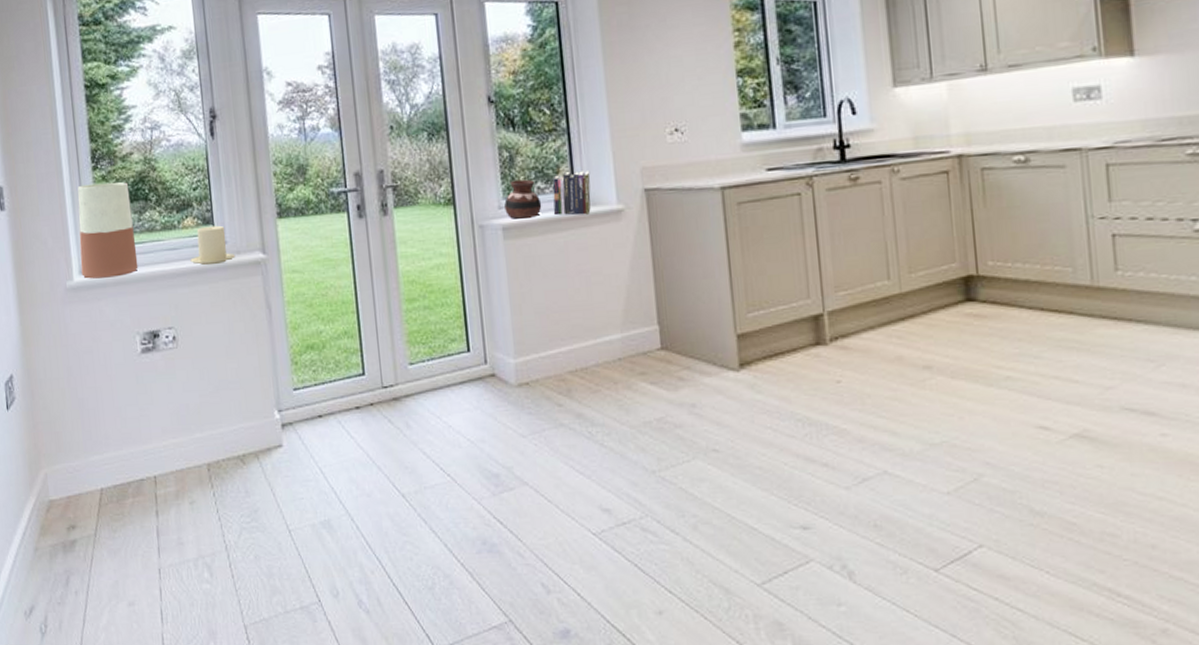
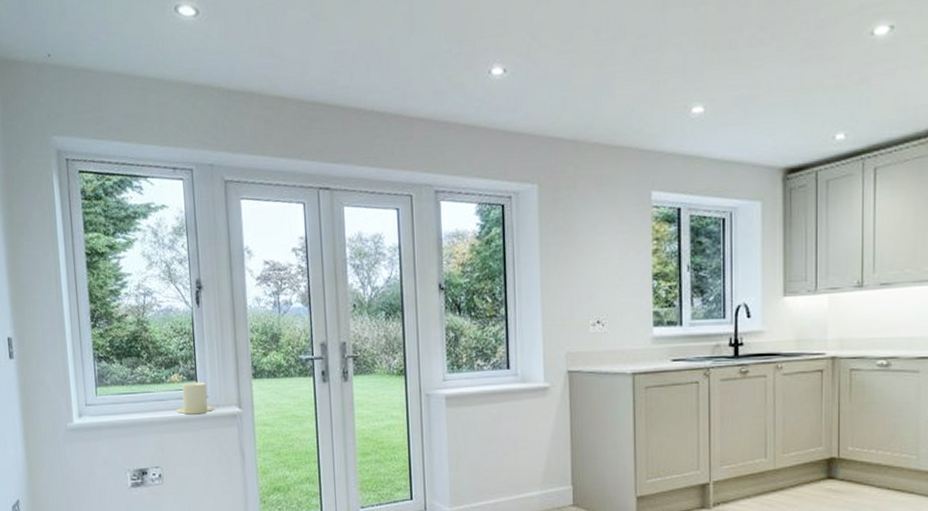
vase: present [77,182,139,280] -> none [78,339,130,423]
vase: present [504,179,542,220] -> none [448,357,480,391]
books: present [552,170,591,216] -> none [489,352,523,390]

